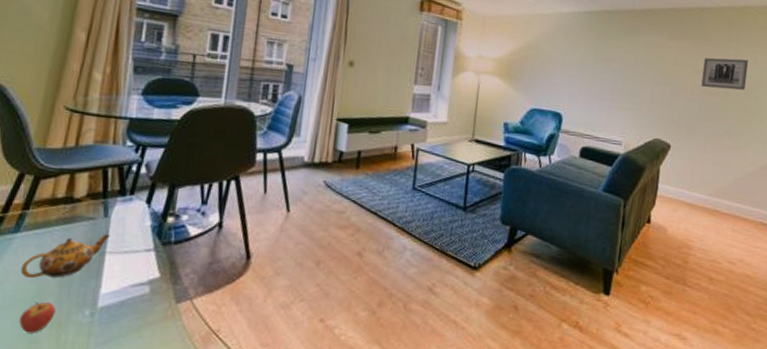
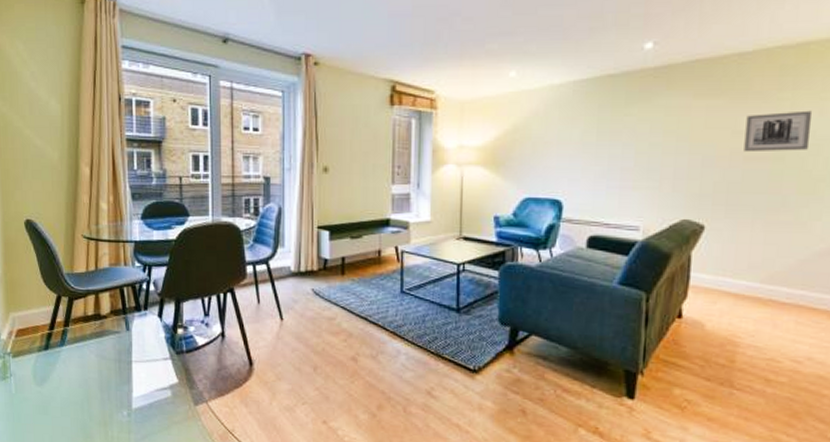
fruit: present [18,302,56,333] -> none [75,404,101,430]
teapot: present [20,234,110,279] -> none [70,345,133,385]

